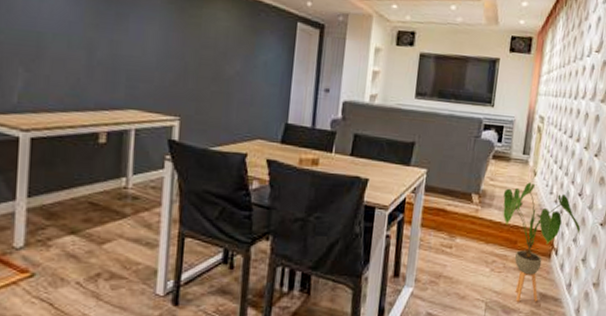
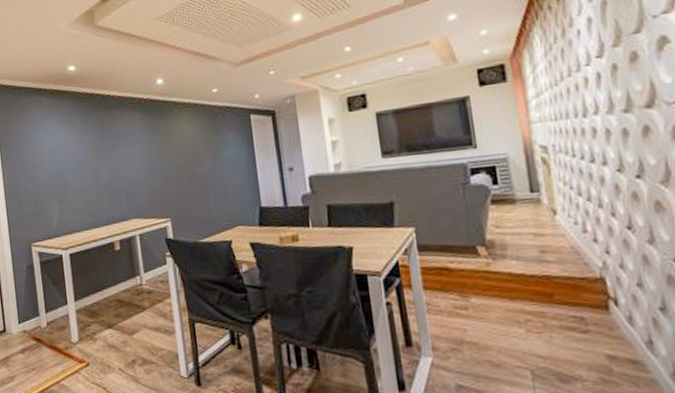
house plant: present [503,182,581,302] -> none [517,223,646,367]

